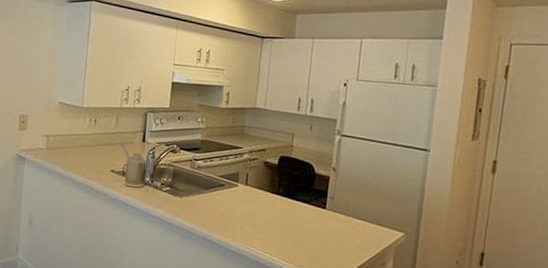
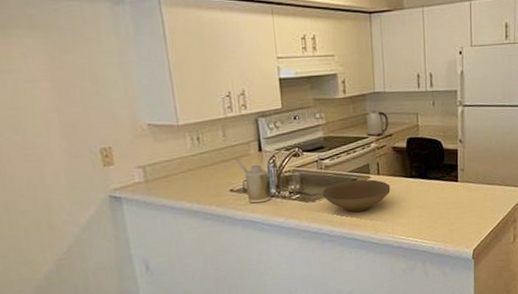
wooden bowl: none [190,184,256,218] -> present [321,179,391,213]
kettle: none [242,124,264,149] -> present [366,110,389,137]

